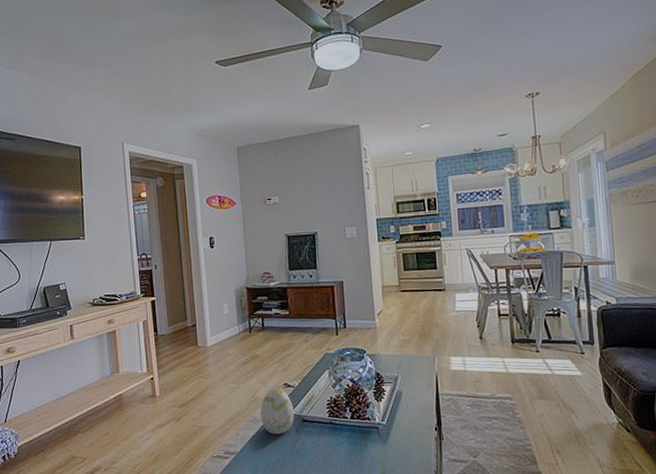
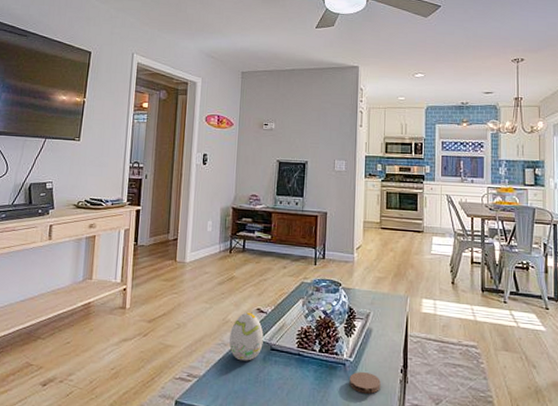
coaster: none [384,434,416,454] -> present [349,372,381,394]

